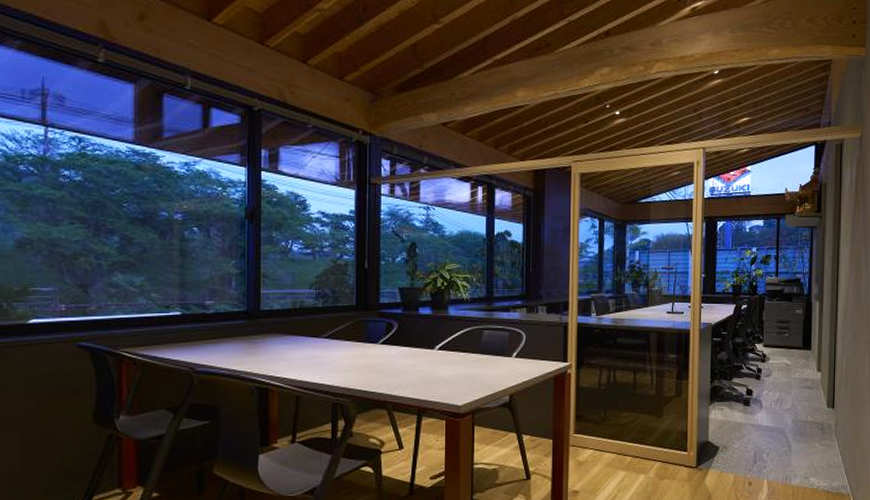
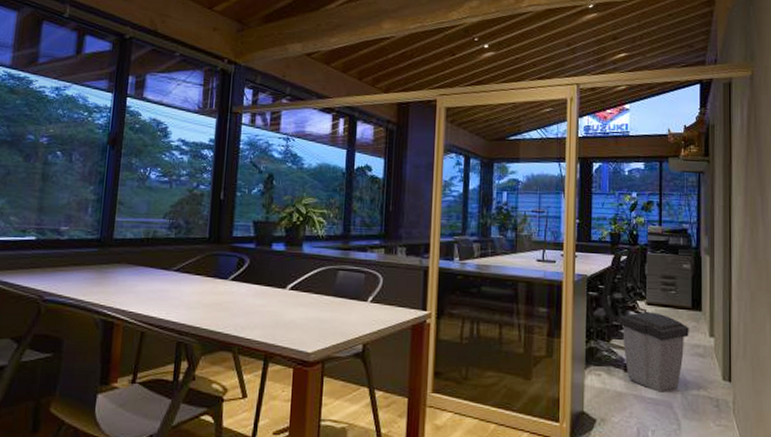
trash can: none [739,353,800,421] -> present [619,312,689,392]

